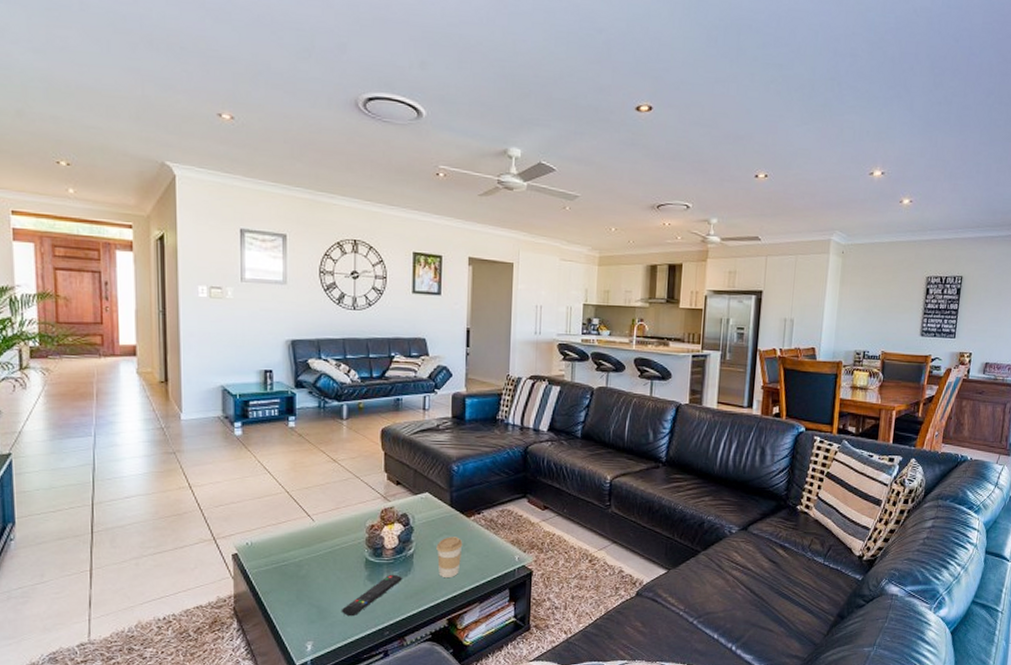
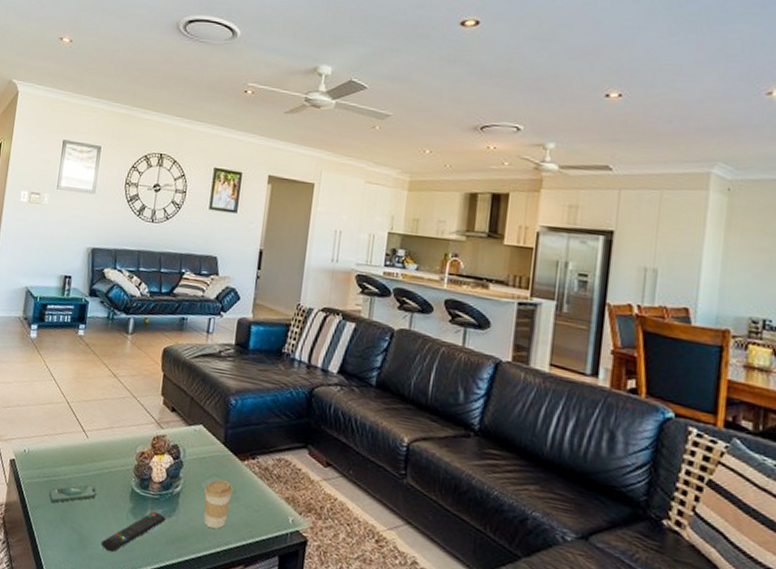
smartphone: none [280,562,329,585] -> present [49,484,96,503]

